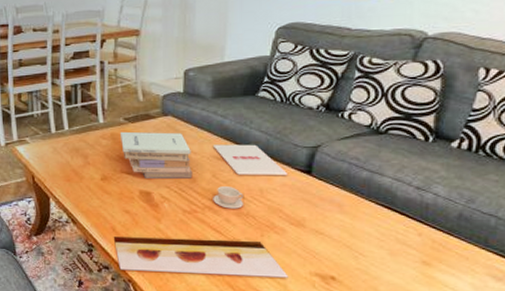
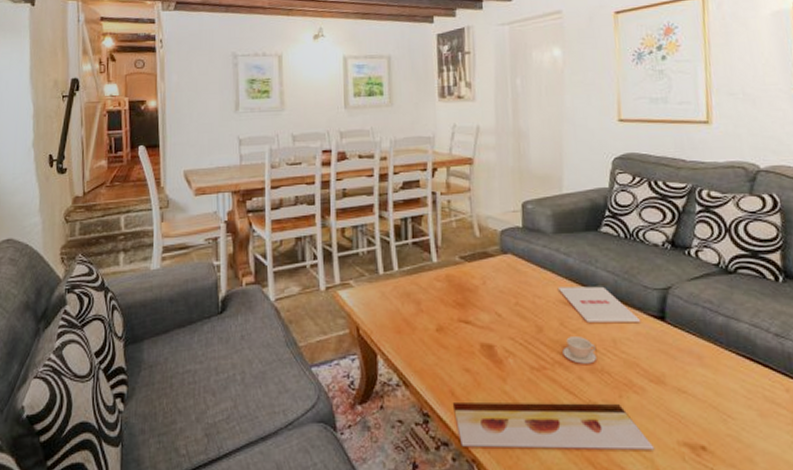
books: present [119,131,193,179] -> none [455,272,539,328]

